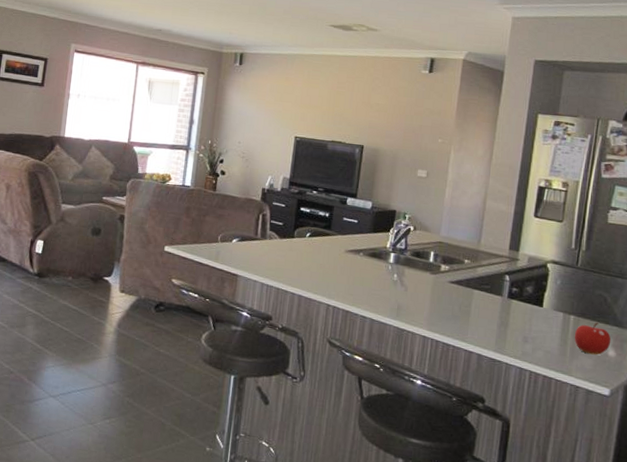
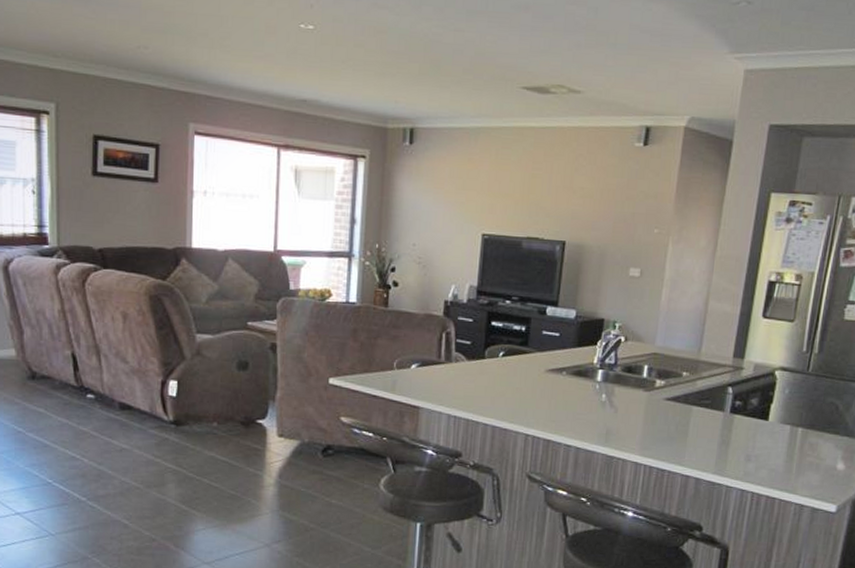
fruit: present [574,322,611,355] -> none [801,433,841,470]

